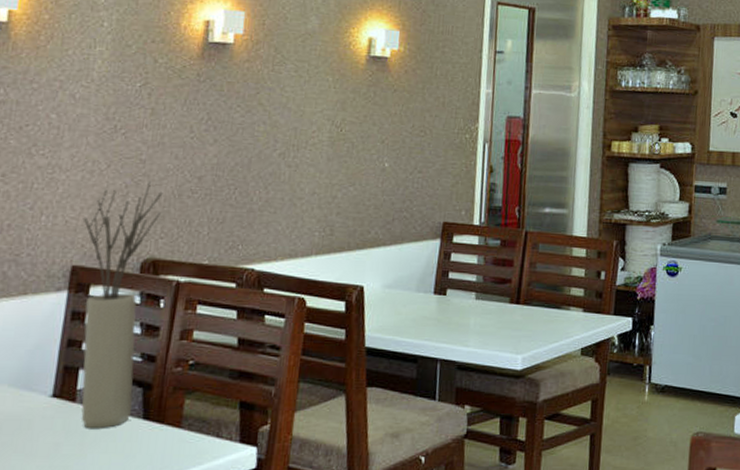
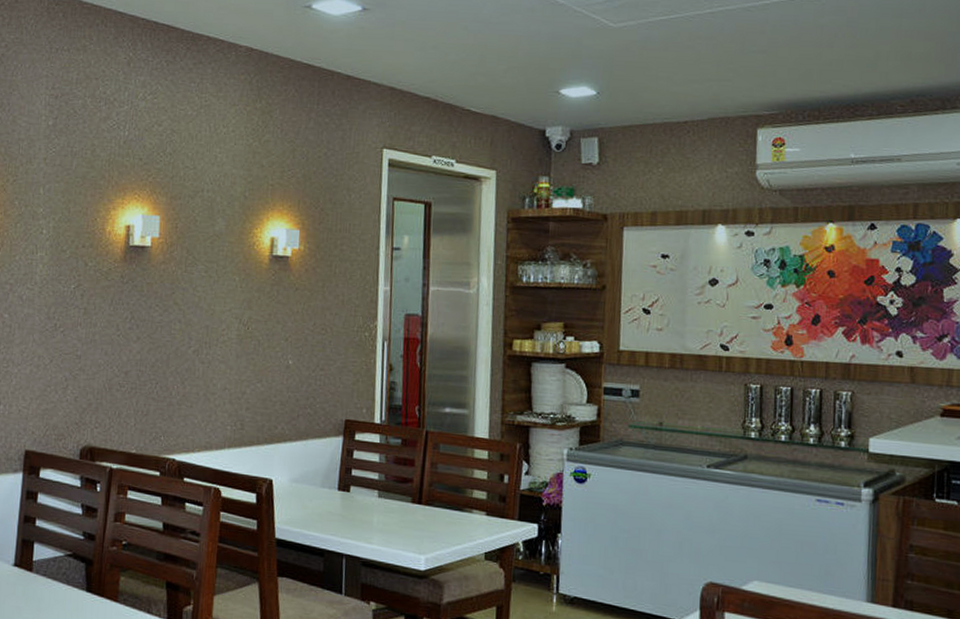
vase: present [81,181,163,428] -> none [32,375,96,597]

